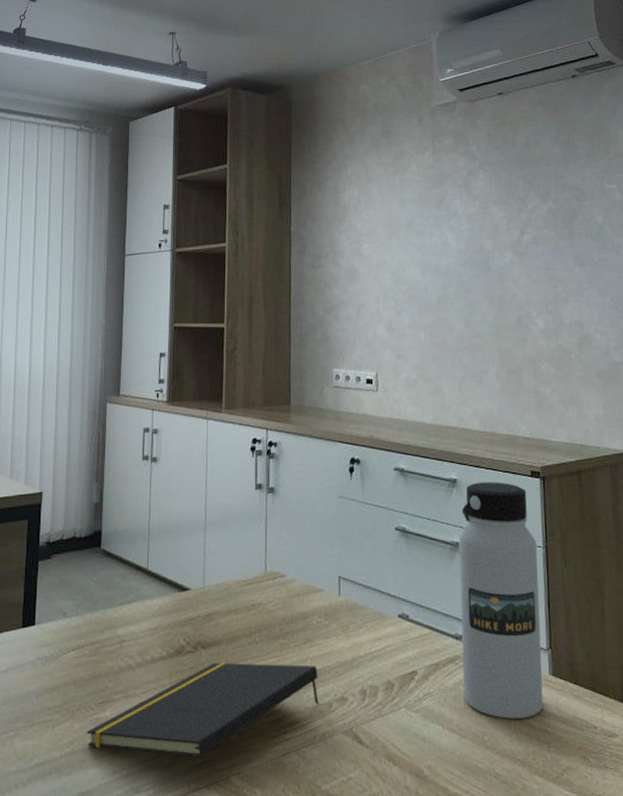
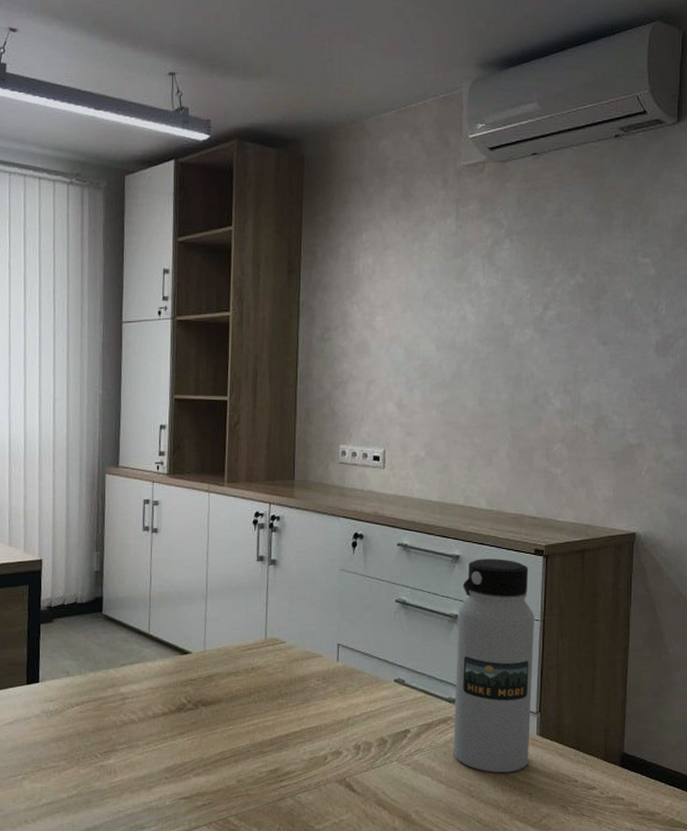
notepad: present [86,662,319,757] -> none [91,719,315,800]

